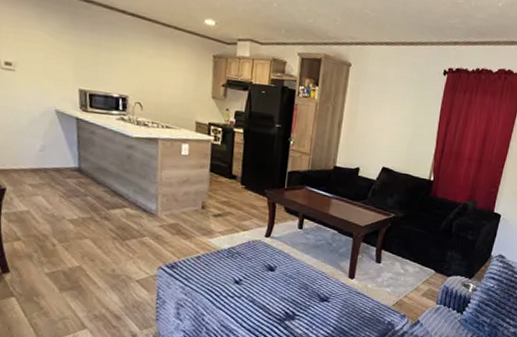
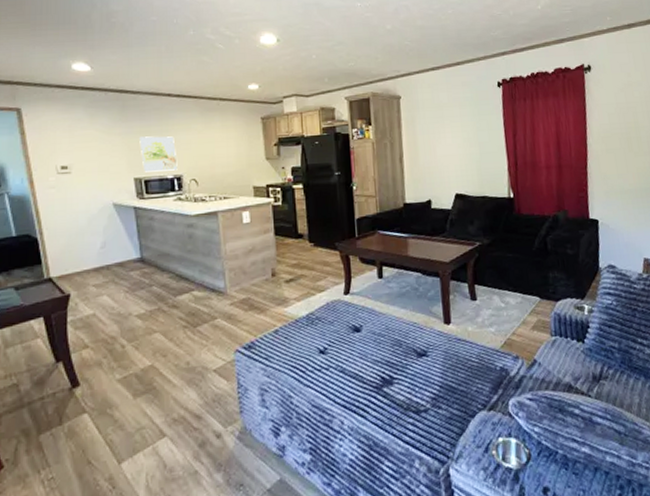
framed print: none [88,49,125,90] -> present [139,136,178,173]

